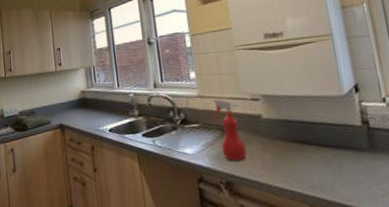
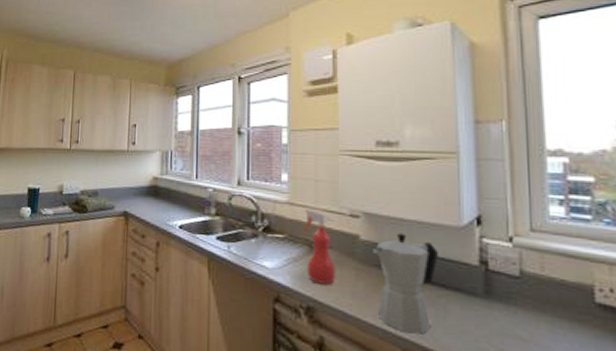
moka pot: none [274,108,331,191] -> present [373,233,440,334]

